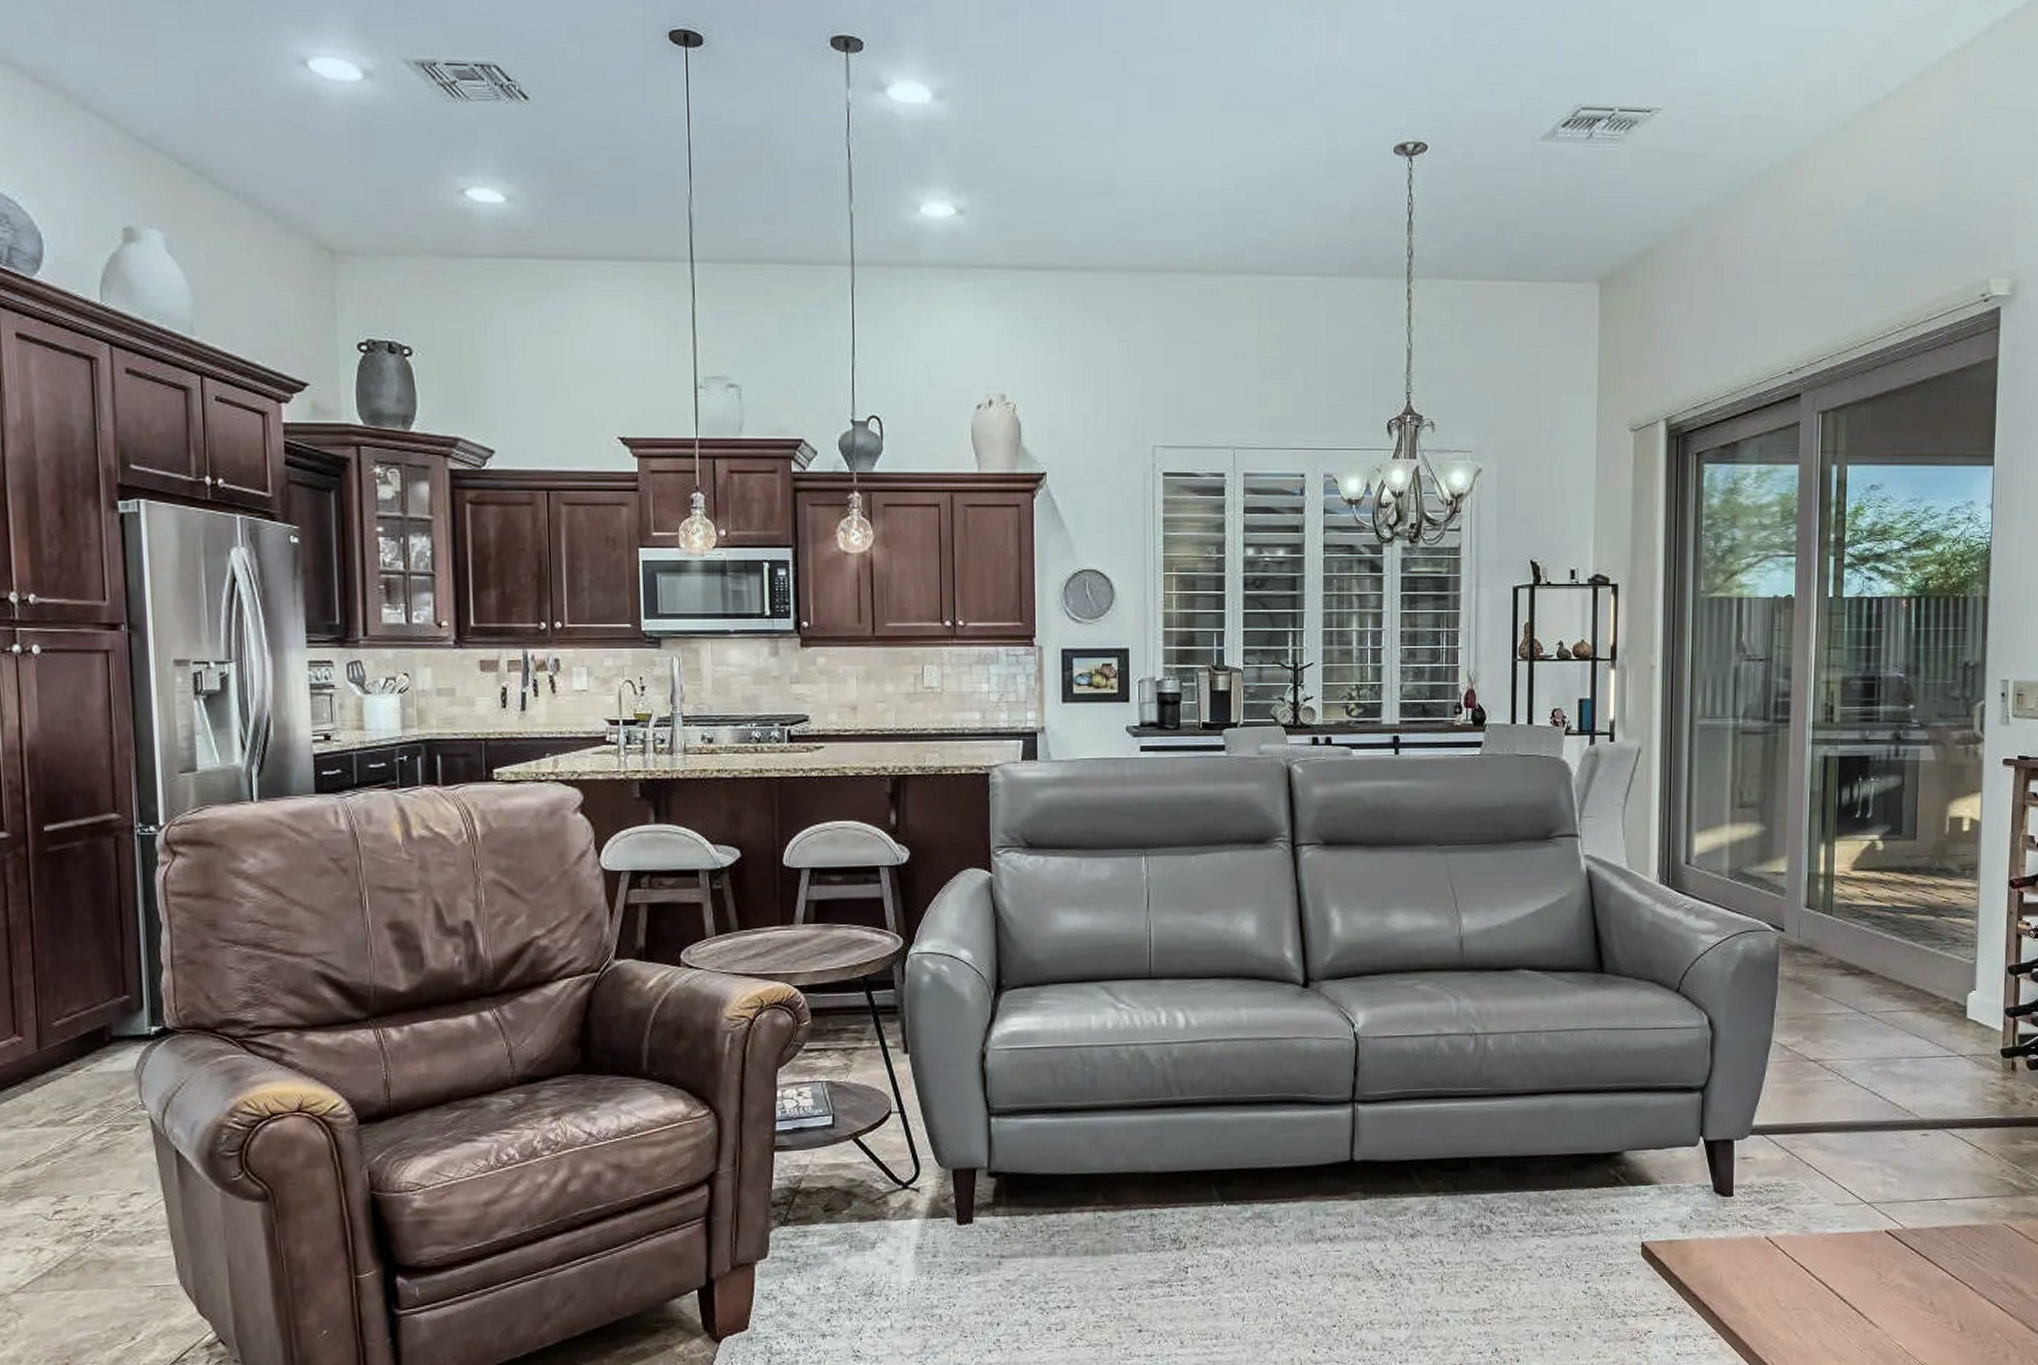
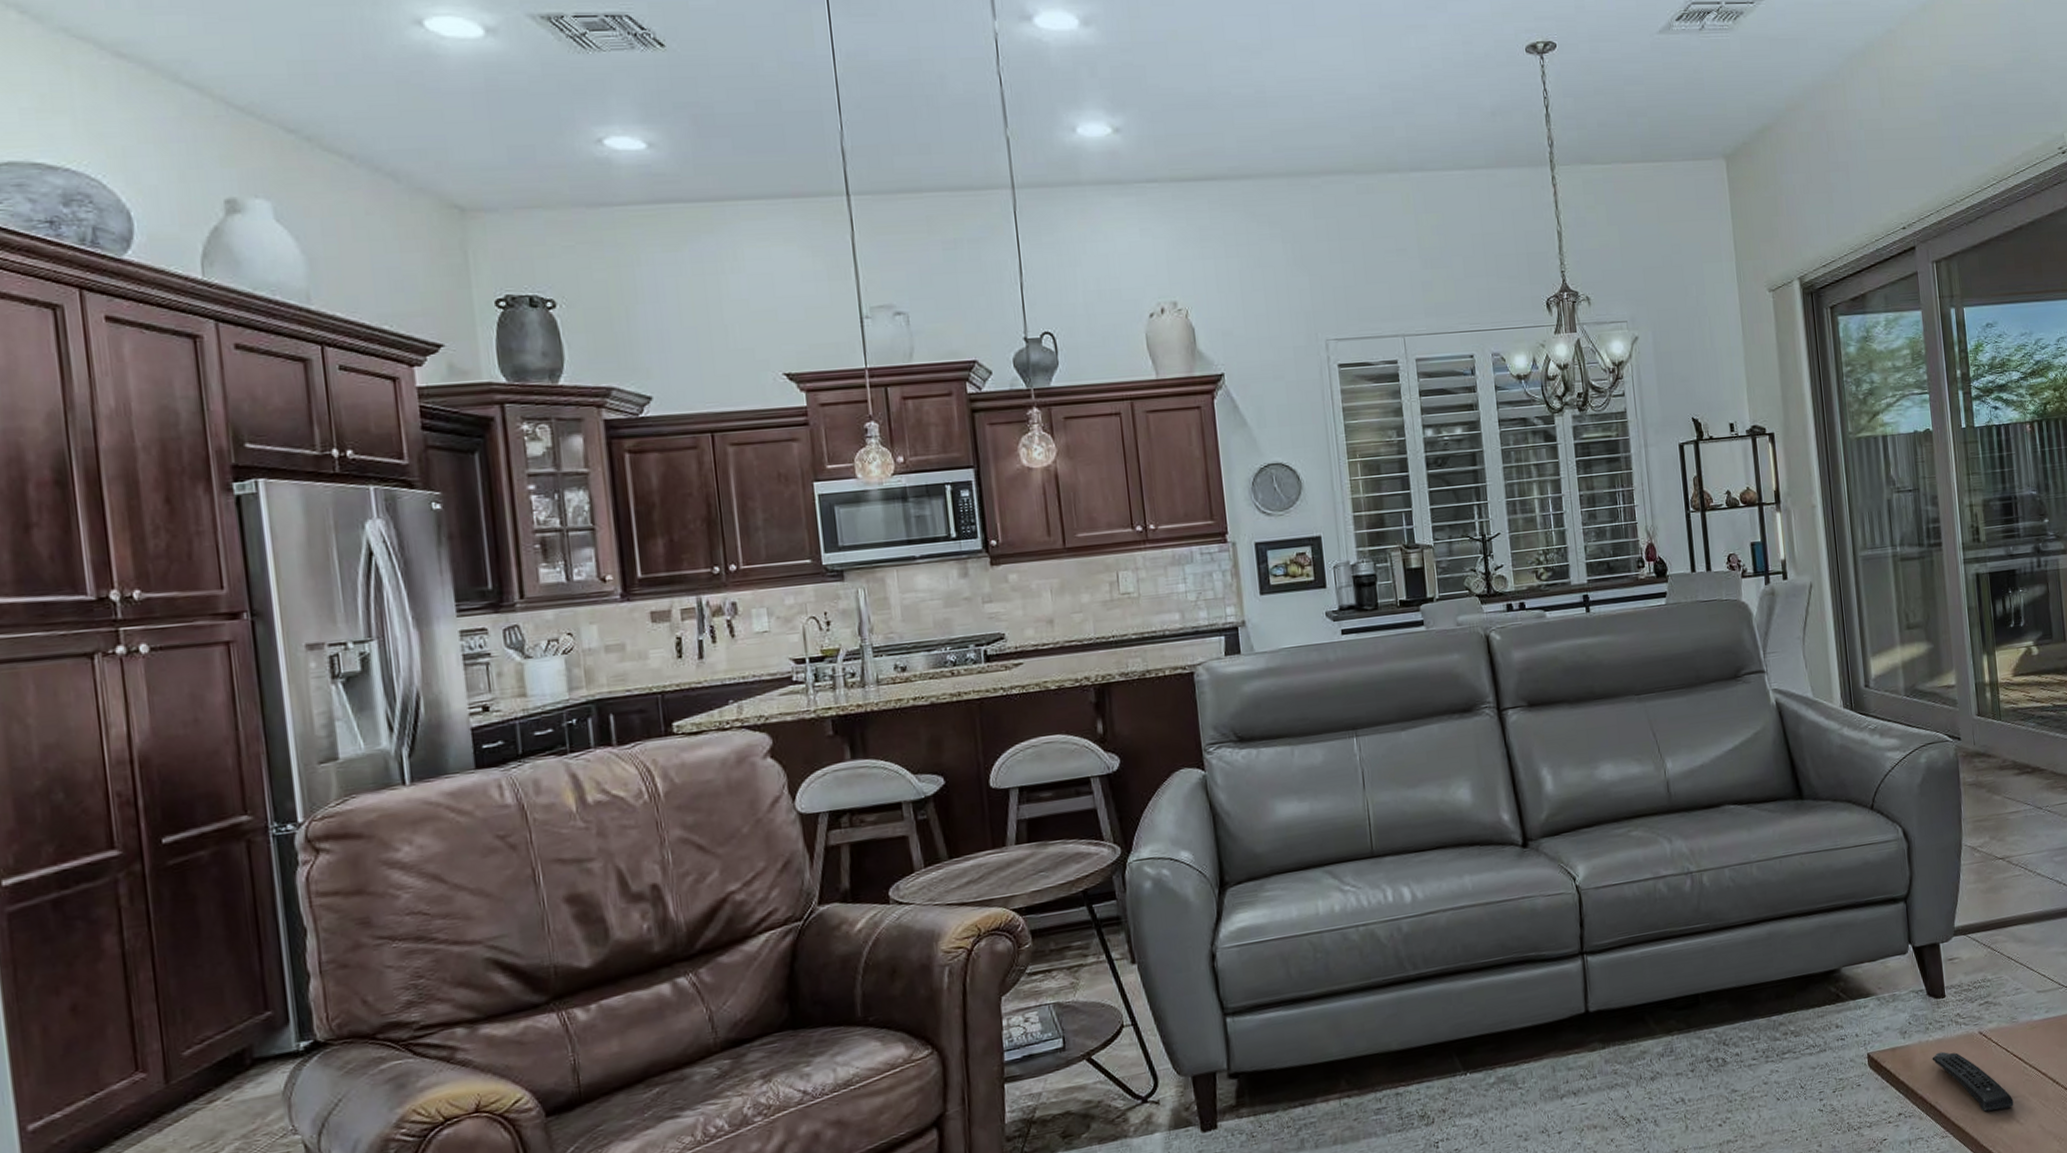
remote control: none [1710,1251,1794,1320] -> present [1932,1051,2014,1112]

